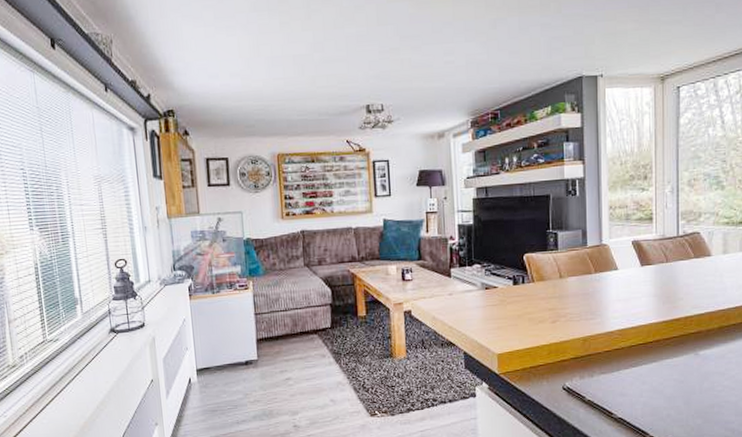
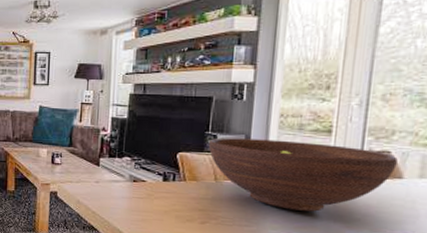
fruit bowl: none [550,231,706,298] -> present [208,138,398,212]

